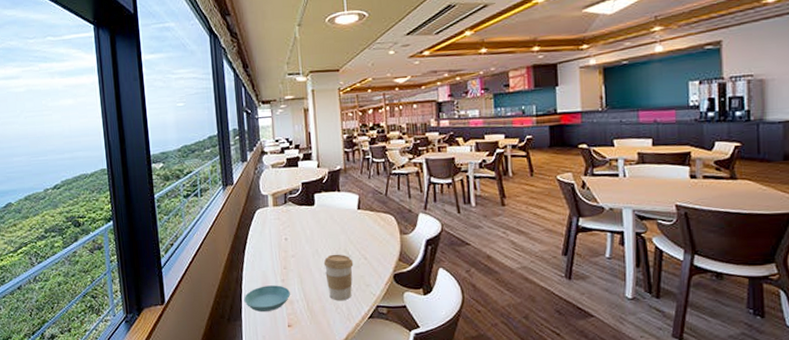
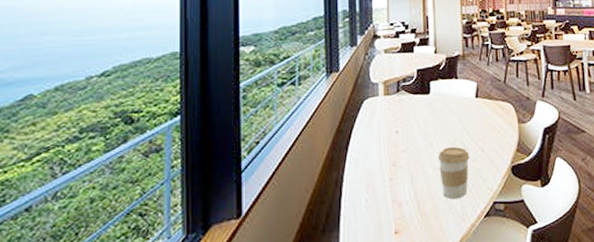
saucer: present [244,285,290,312] -> none [344,185,399,218]

